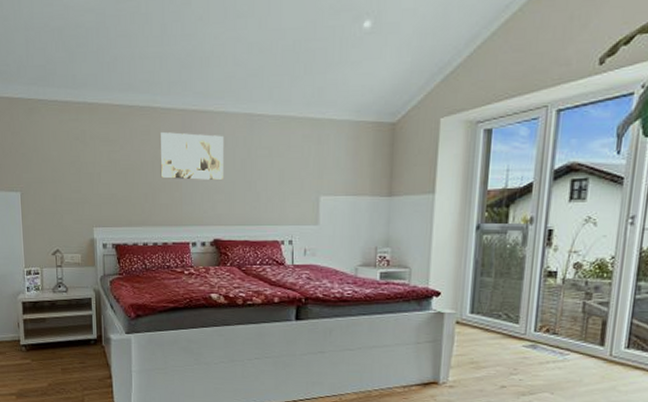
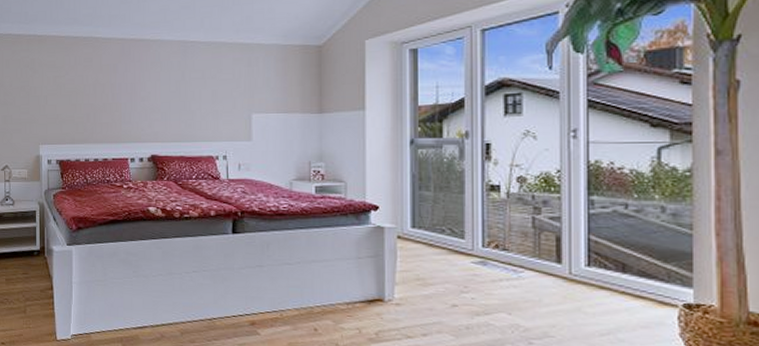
wall art: present [159,132,223,180] -> none [101,59,159,101]

